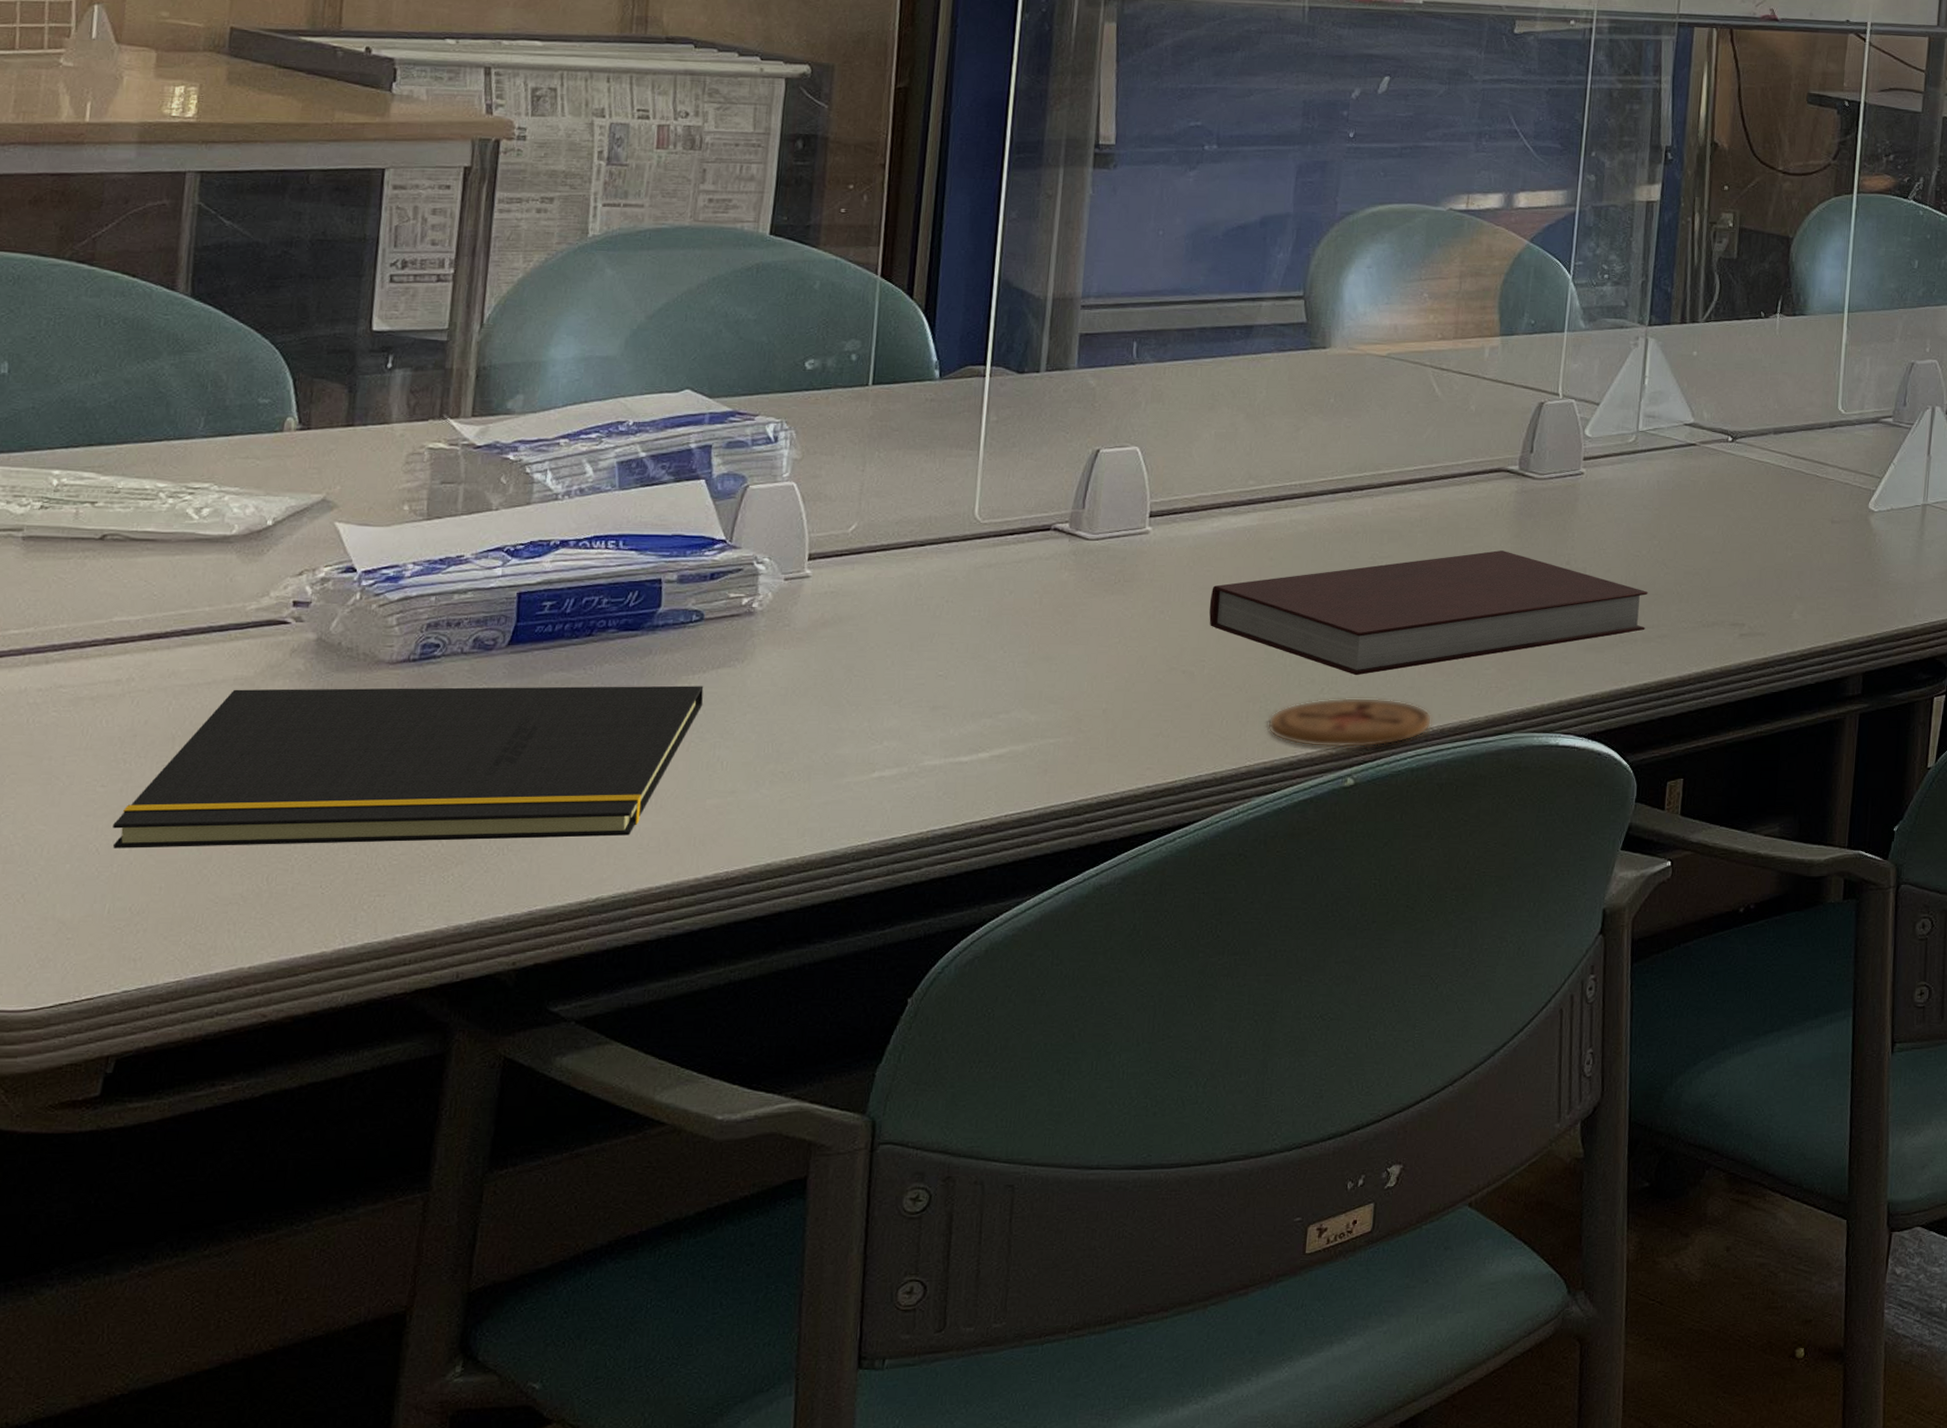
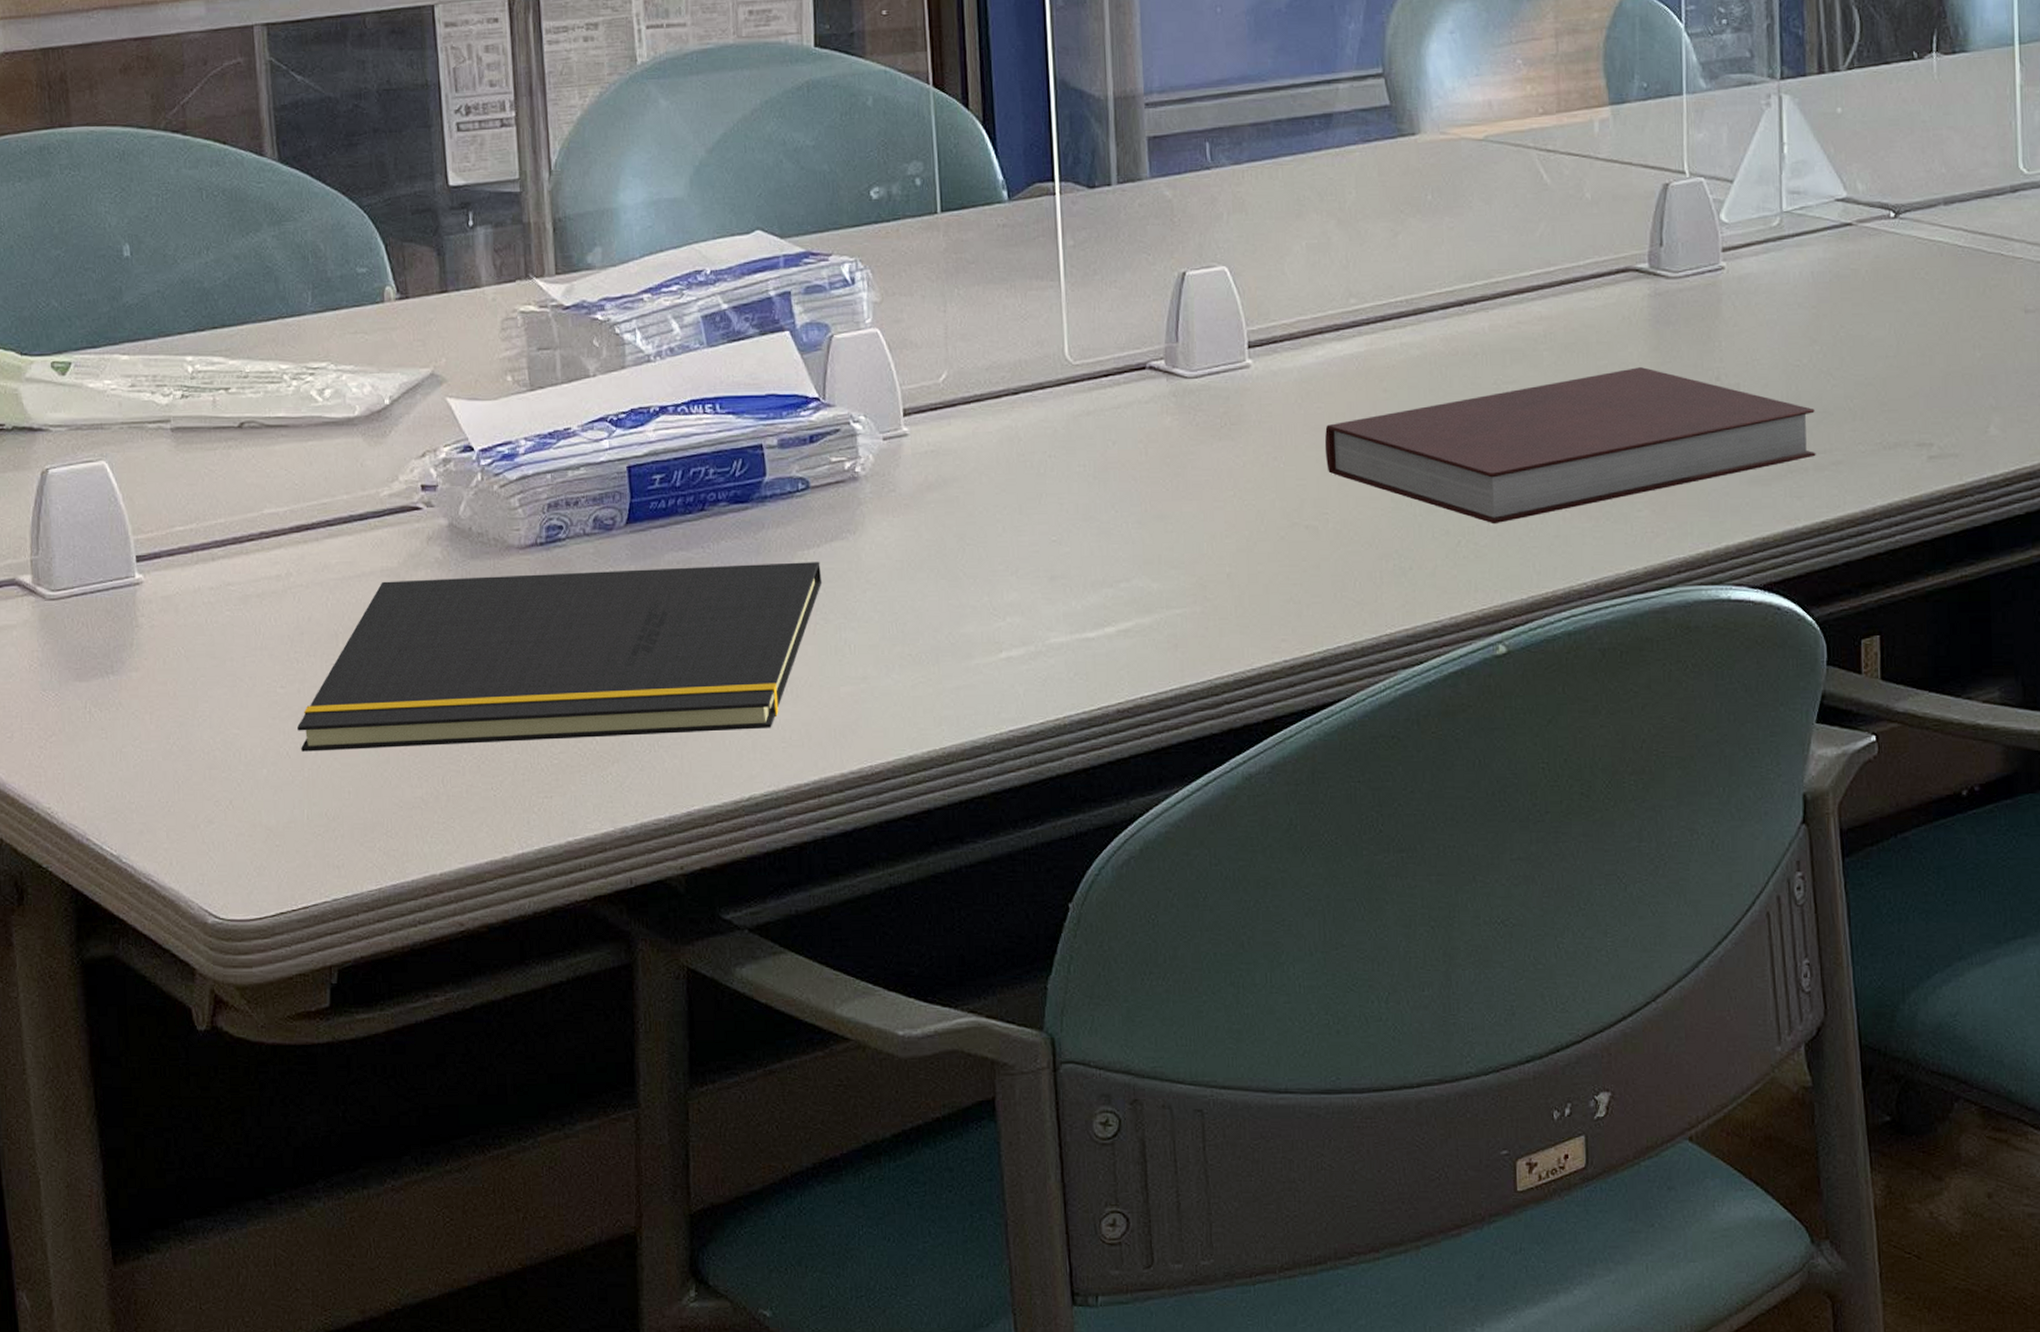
coaster: present [1266,697,1433,748] -> none [1403,549,1585,610]

